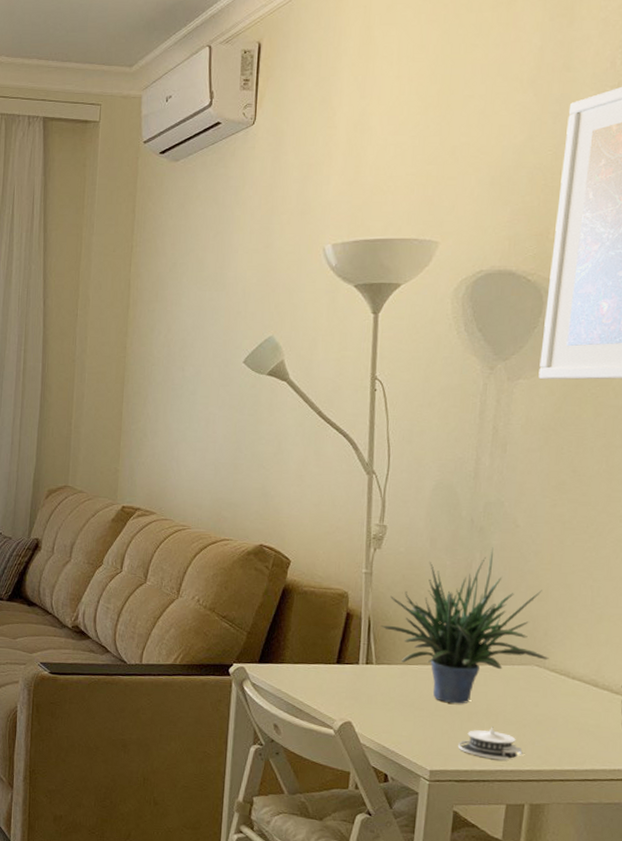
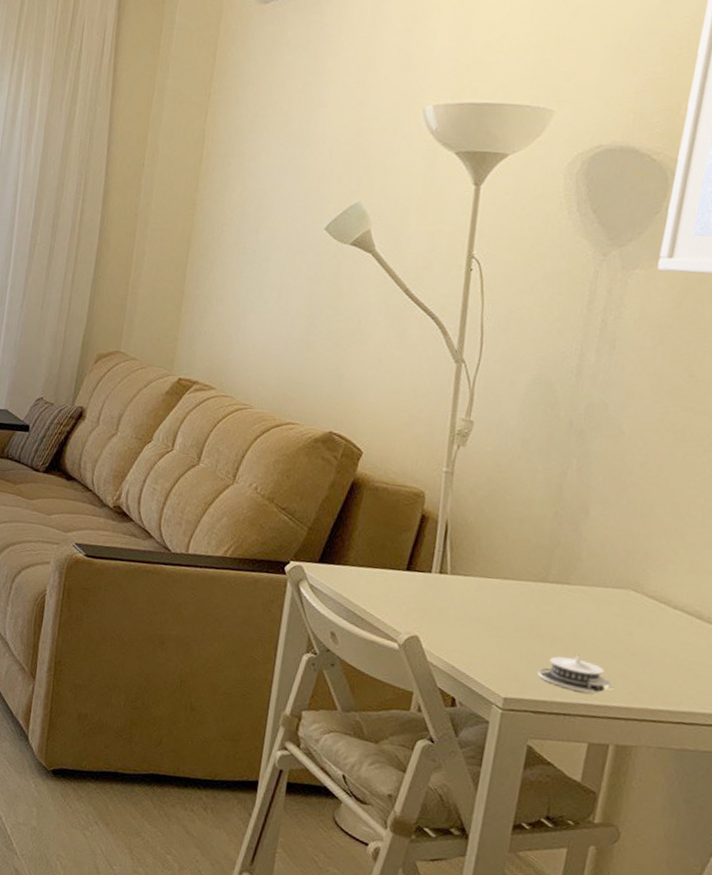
potted plant: present [381,547,549,704] -> none [459,454,649,627]

